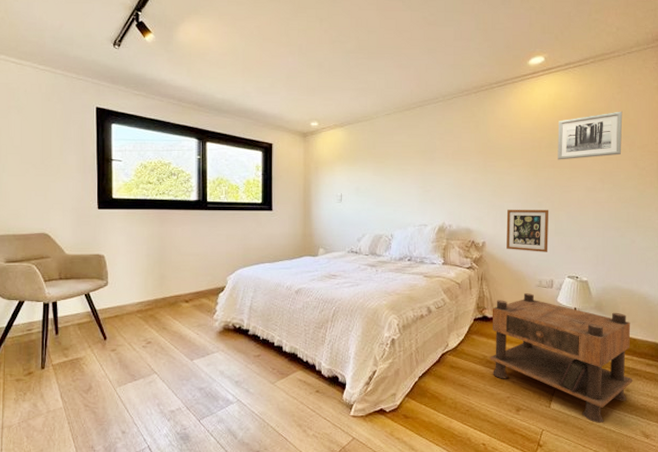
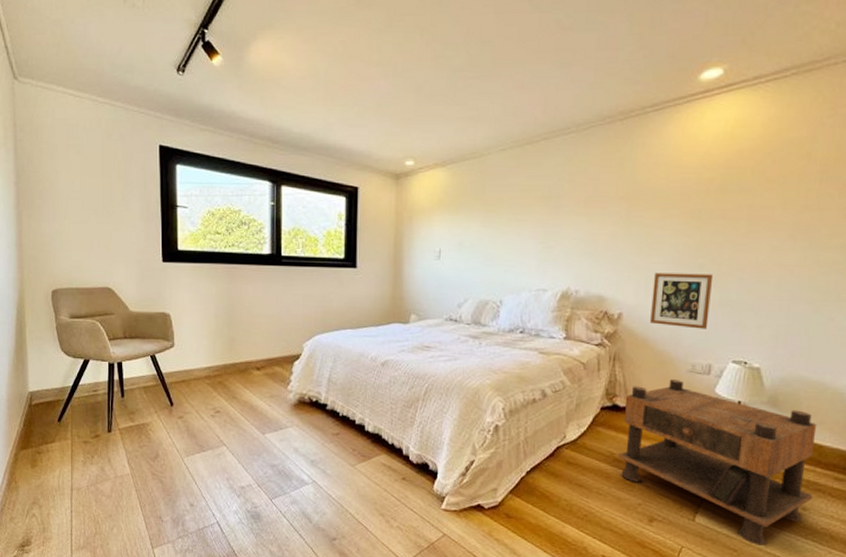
wall art: present [558,111,623,160] -> none [731,142,834,209]

